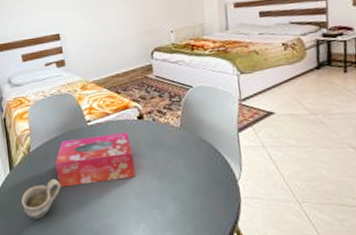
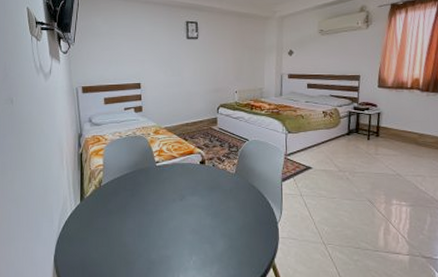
cup: present [21,178,61,219] -> none [88,211,126,247]
tissue box: present [55,133,136,187] -> none [123,175,193,219]

